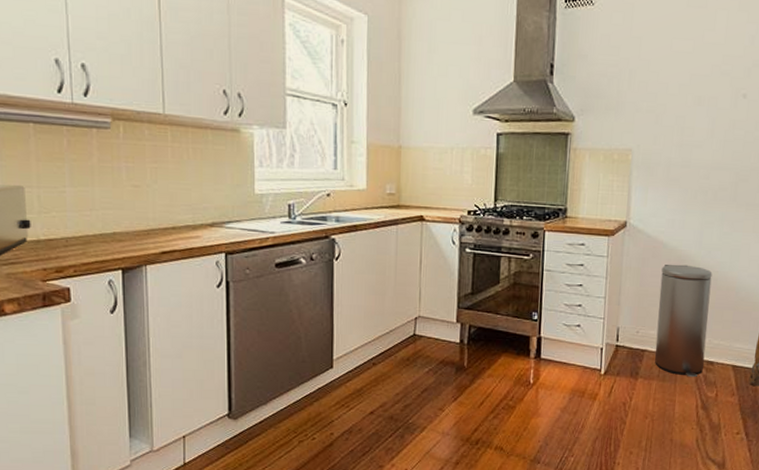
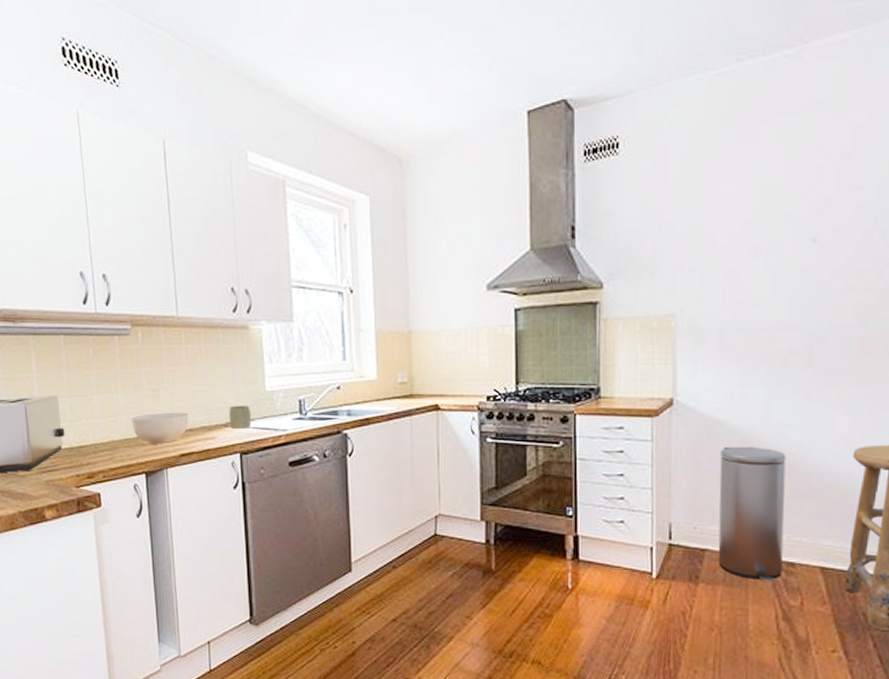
bowl: none [107,209,172,241] -> present [130,412,189,444]
mug: none [215,206,239,230] -> present [229,405,252,430]

